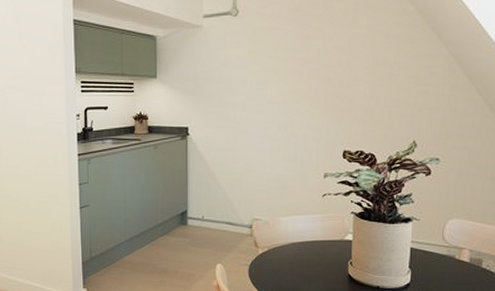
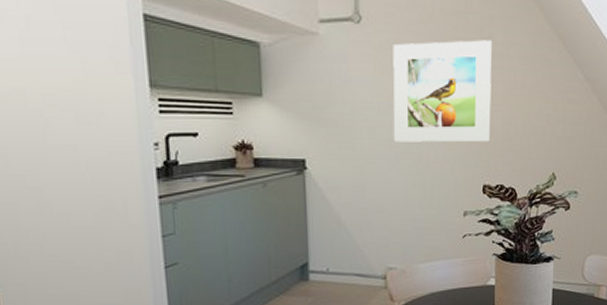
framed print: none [262,23,356,114] -> present [393,40,493,143]

